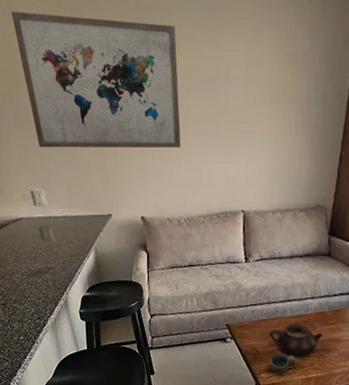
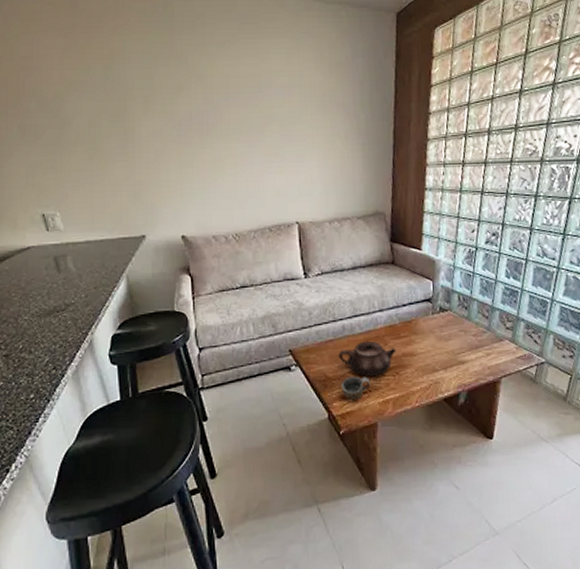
wall art: present [11,11,181,149] -> none [14,15,223,164]

